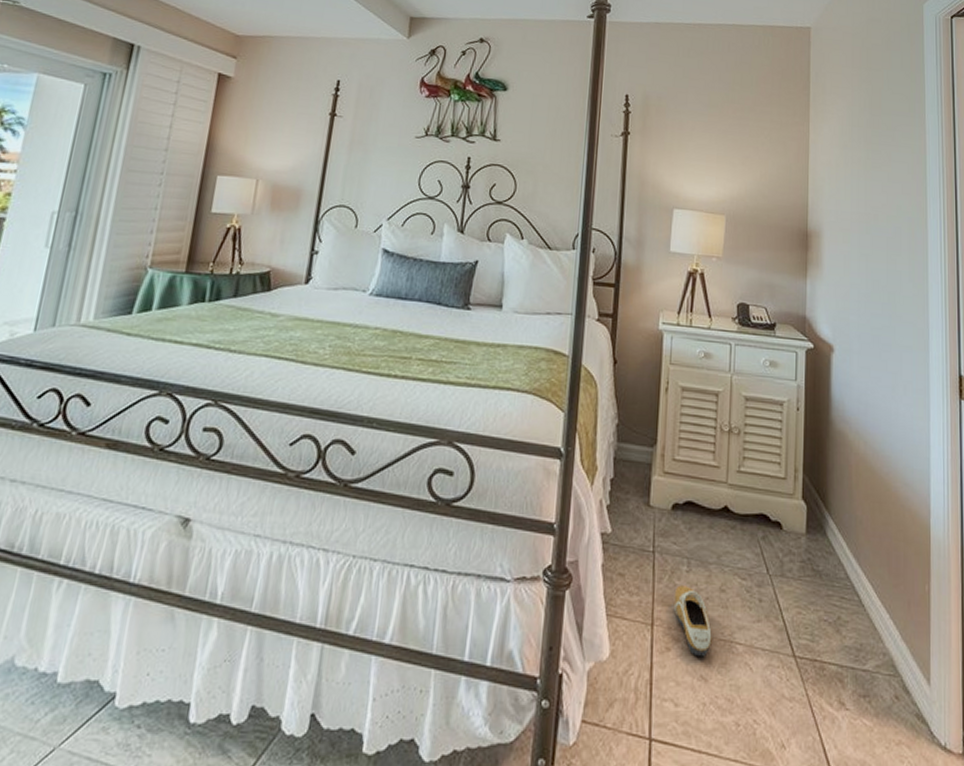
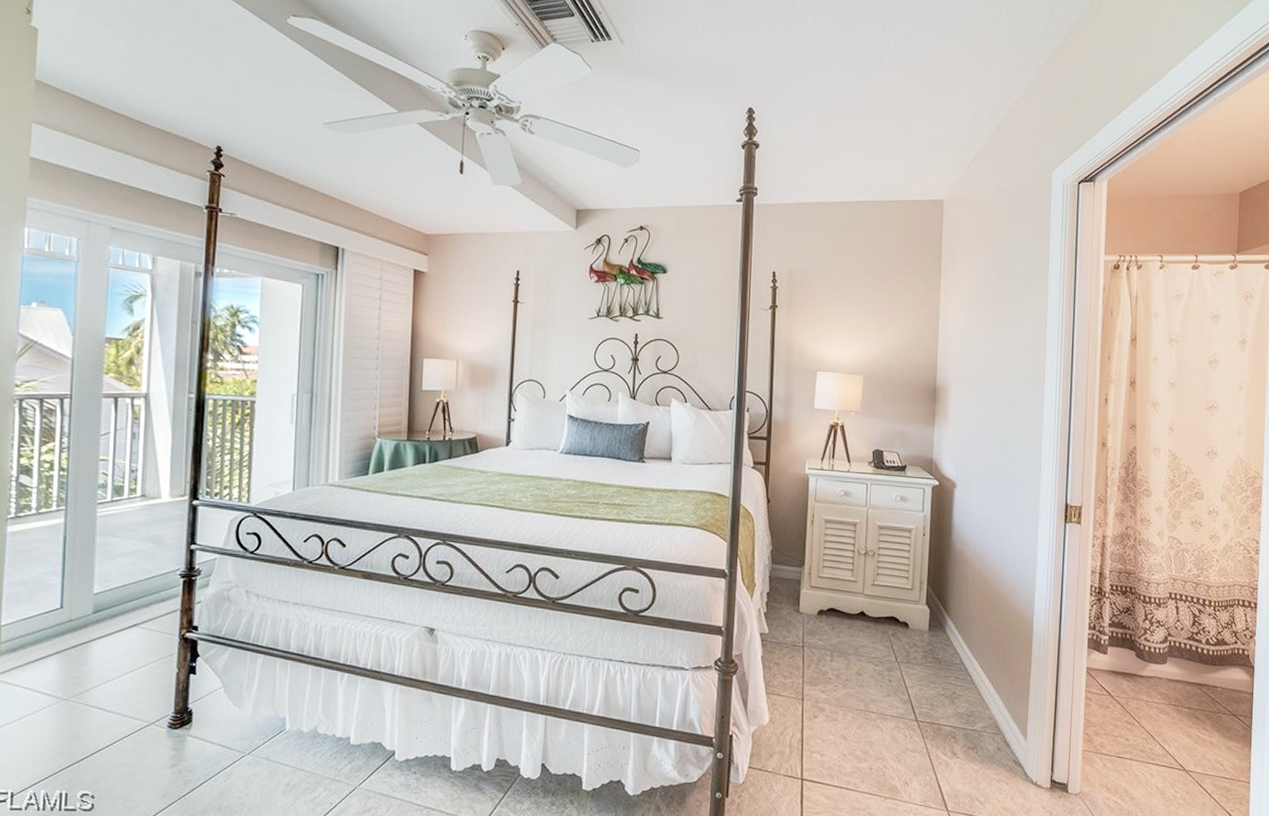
shoe: present [673,585,712,657] -> none [819,671,851,722]

